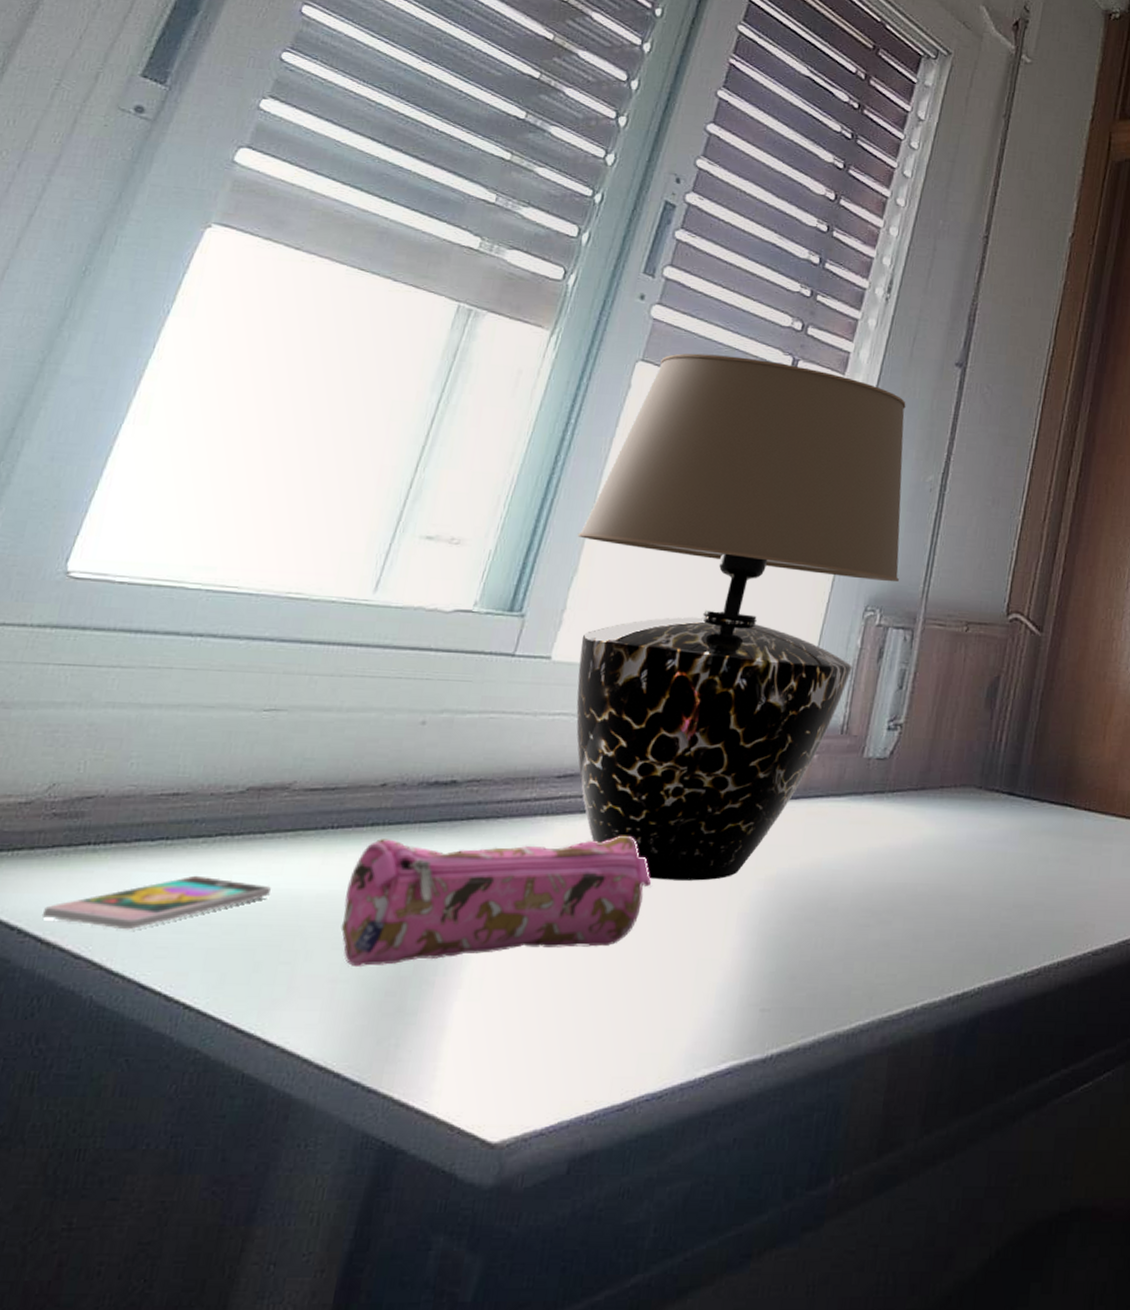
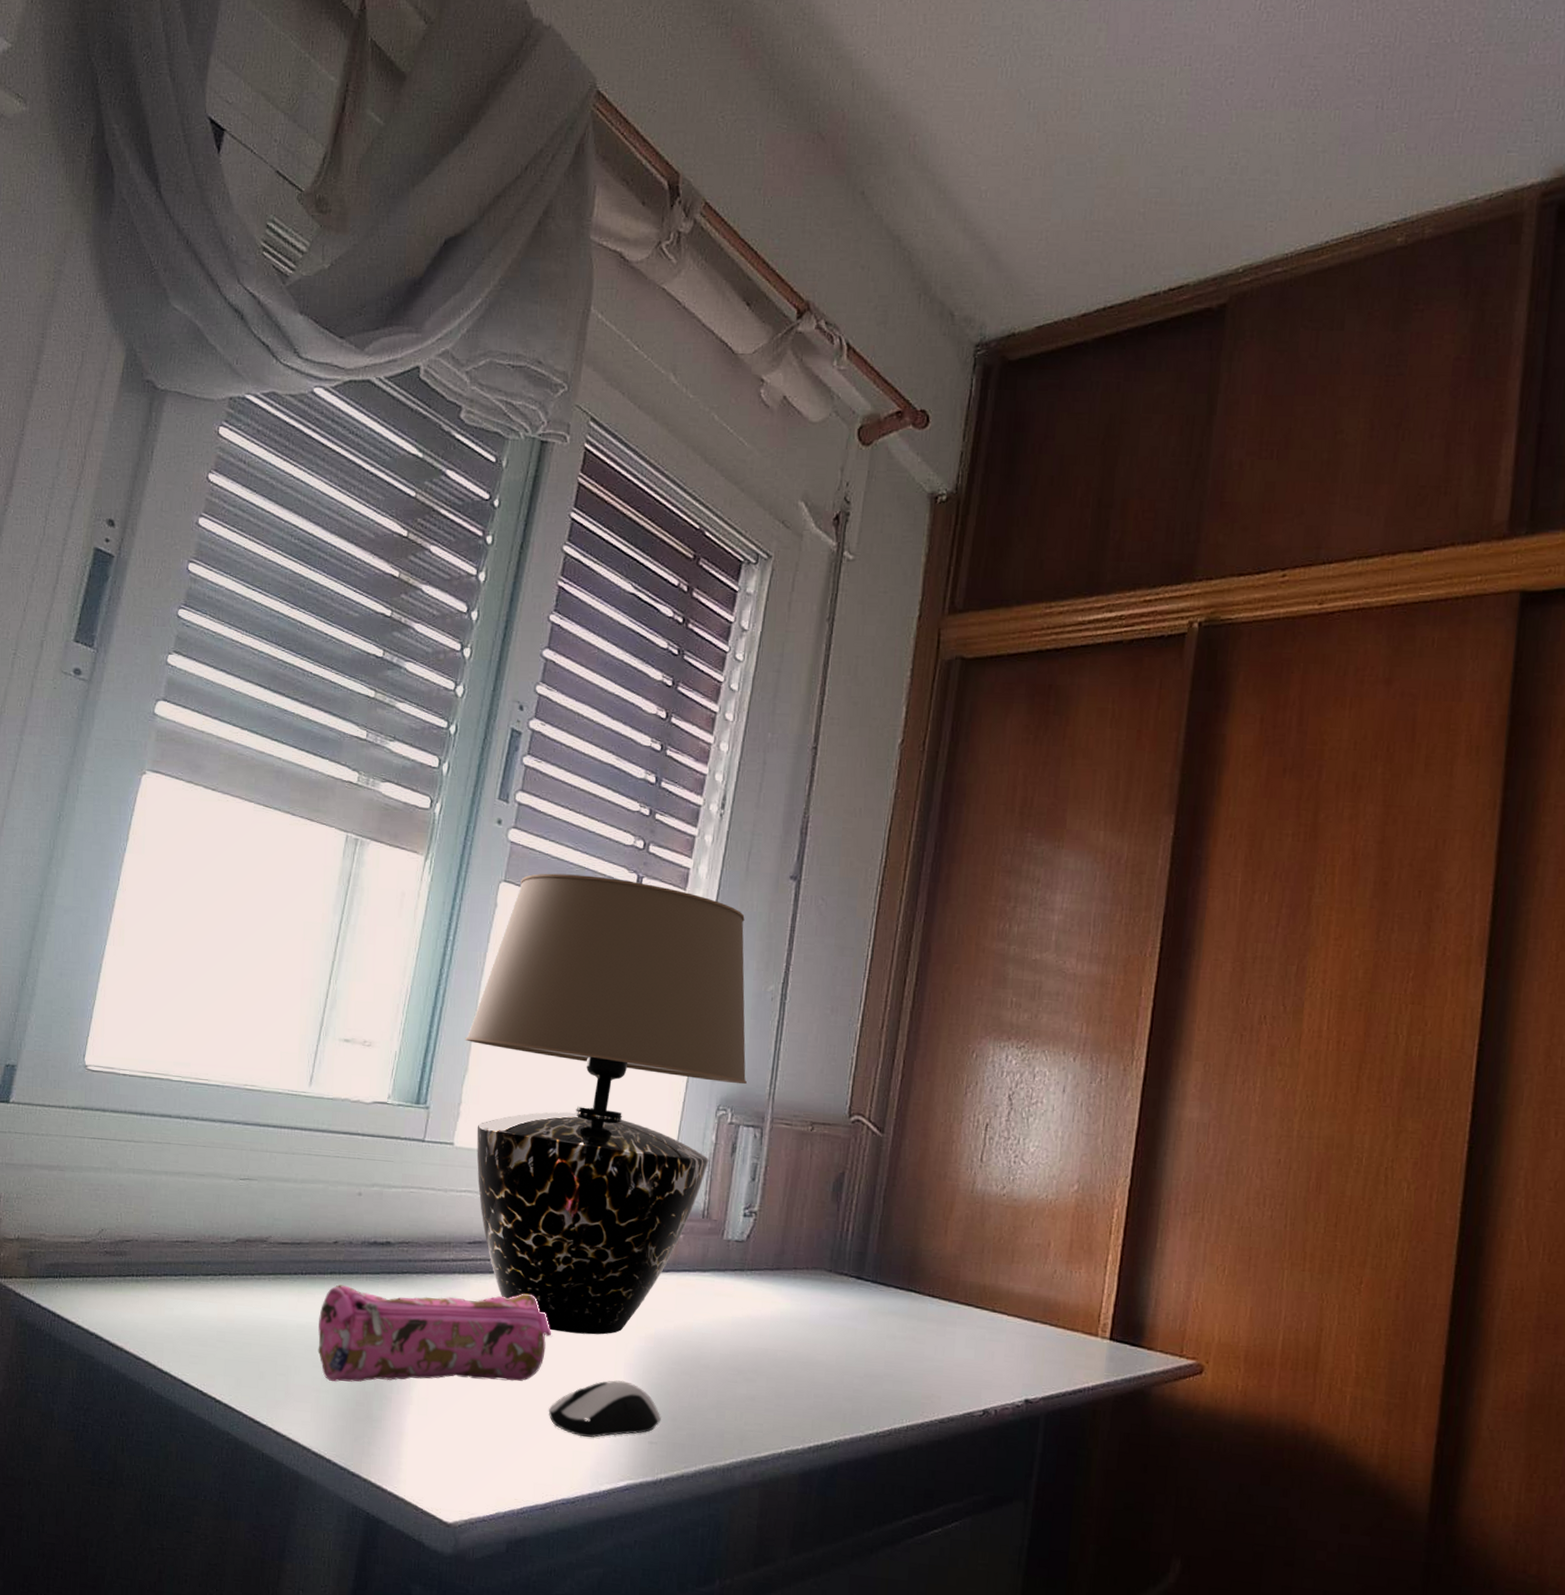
smartphone: present [41,875,271,930] -> none [109,1304,263,1342]
computer mouse: none [638,935,777,1011] -> present [548,1380,661,1438]

